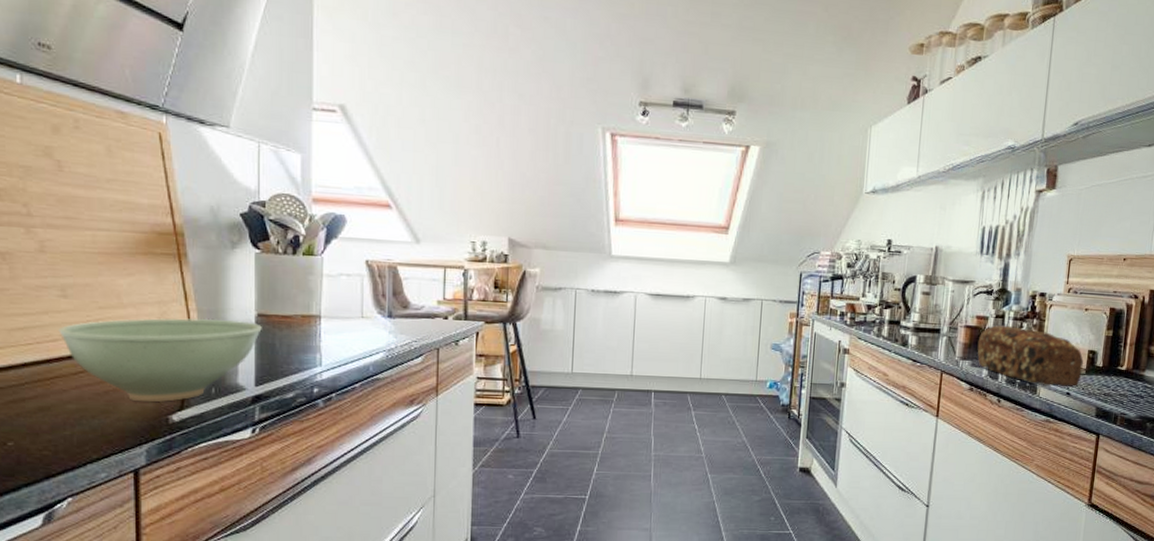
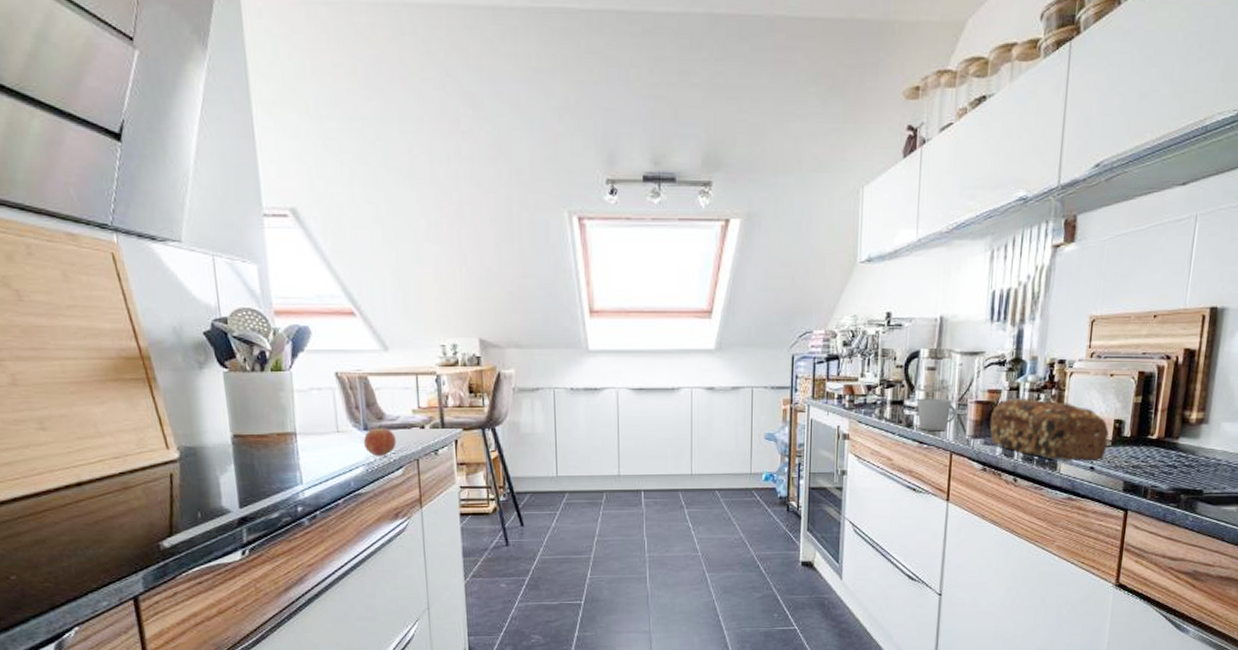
bowl: present [58,318,262,403] -> none [42,442,239,530]
fruit: none [386,312,419,344] -> present [363,424,396,457]
cup: none [912,320,948,352] -> present [917,398,957,432]

